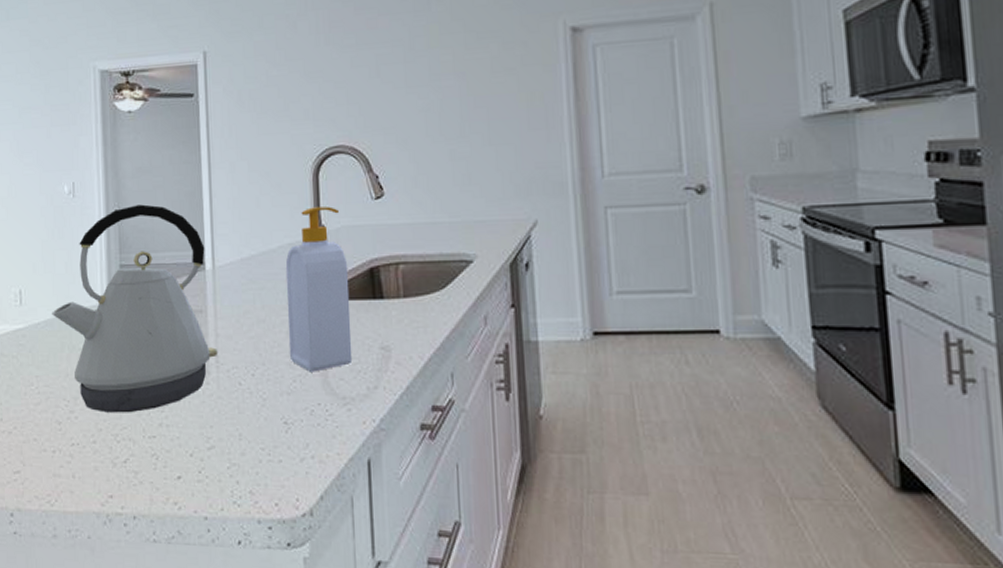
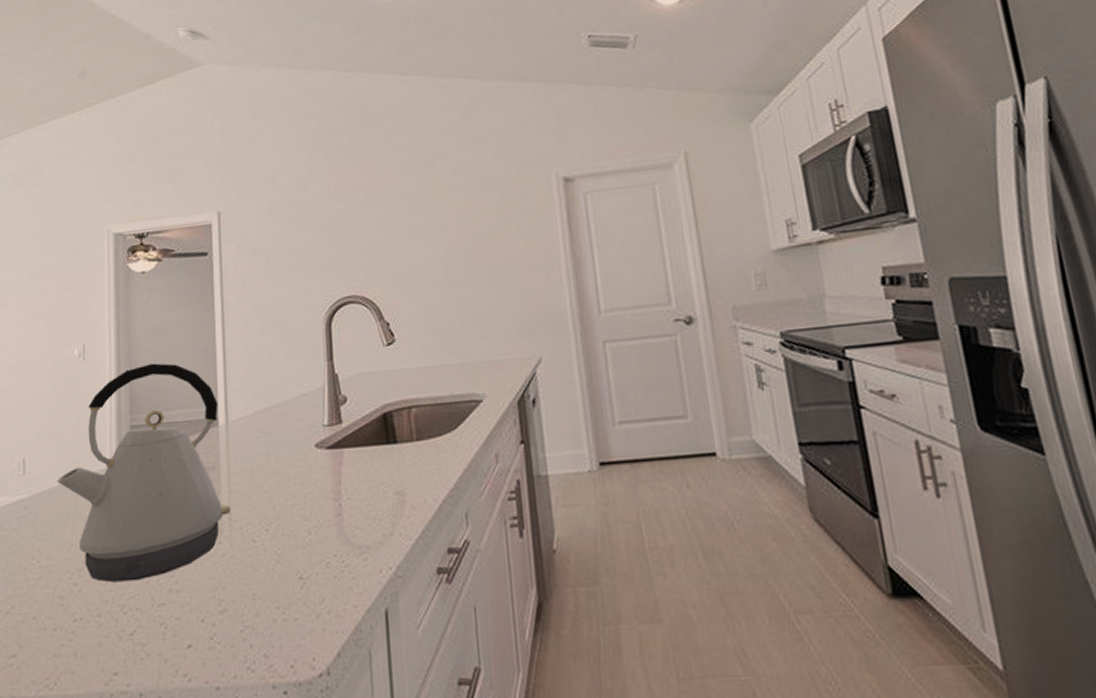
soap bottle: present [285,206,353,372] -> none [299,355,368,523]

